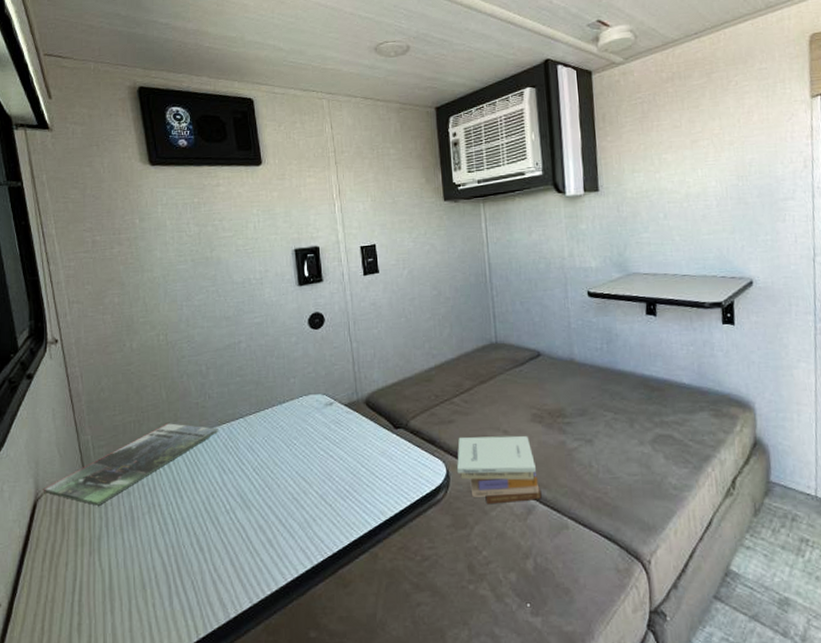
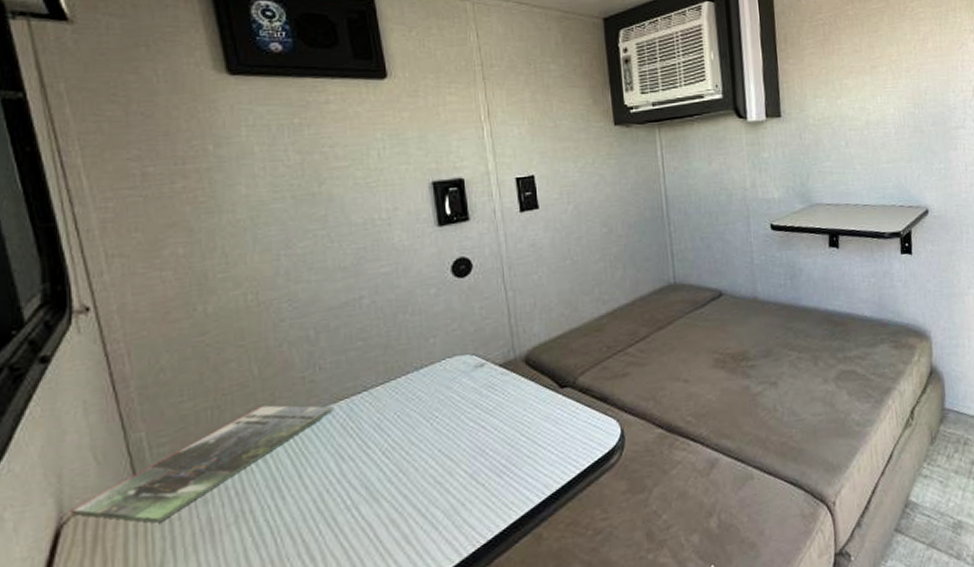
books: present [457,435,542,505] -> none [632,383,725,463]

